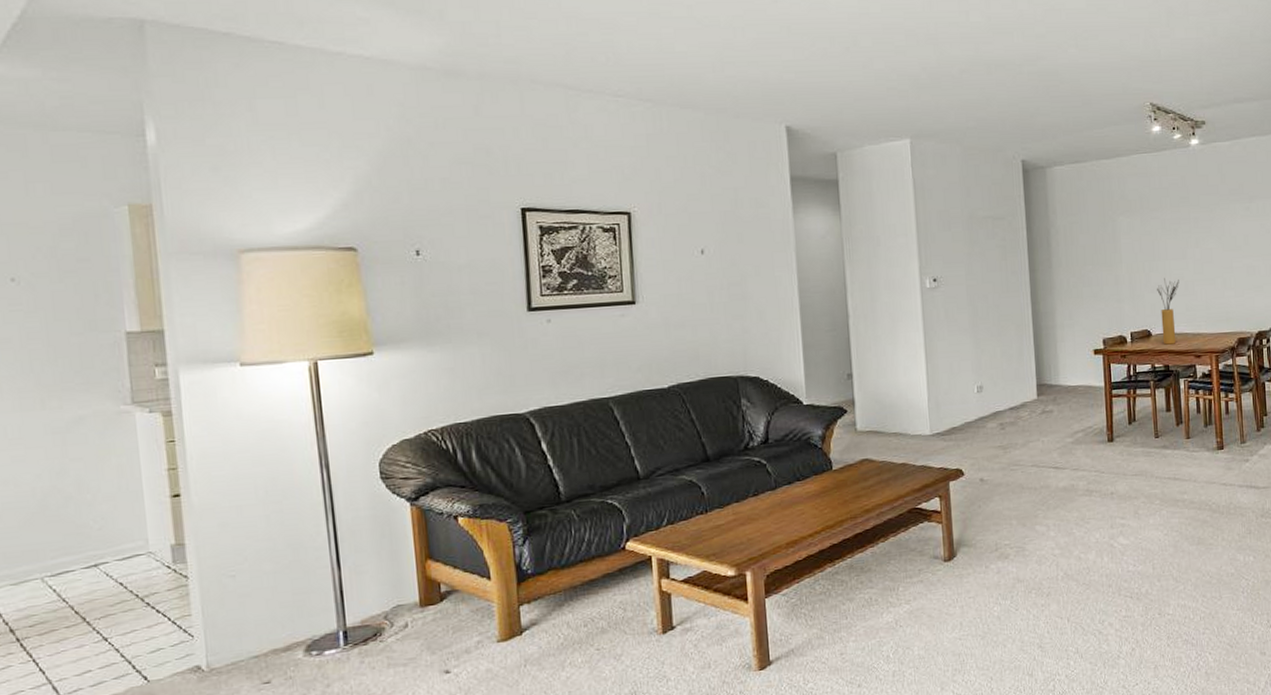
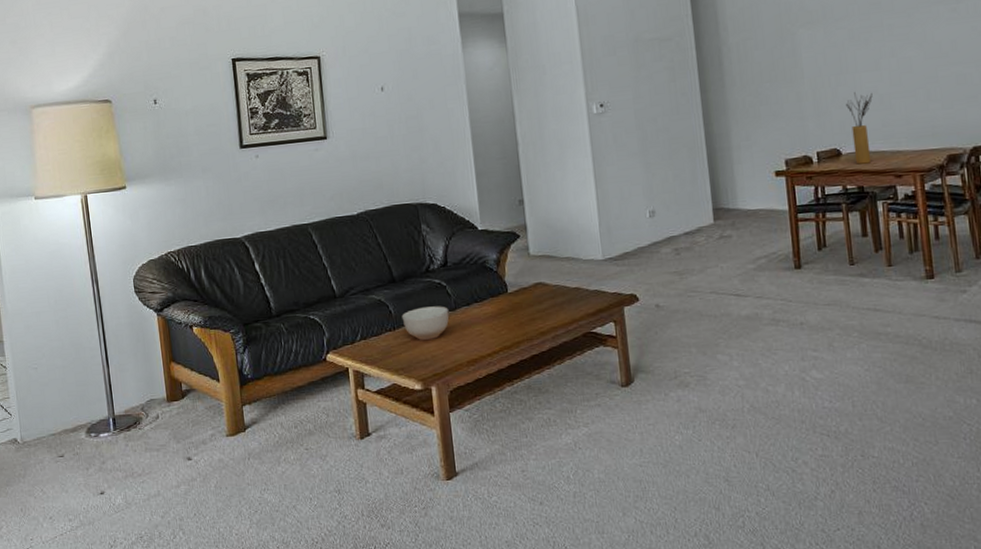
bowl: none [715,485,769,524] -> present [401,306,450,341]

